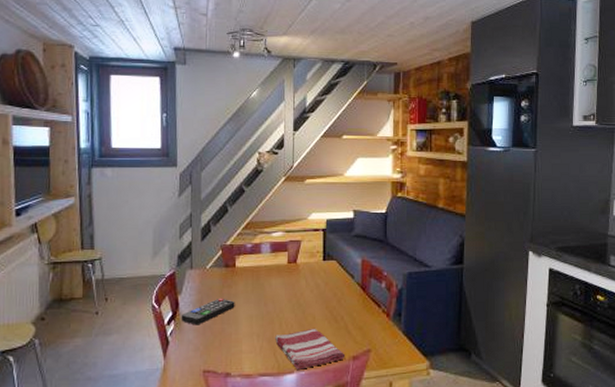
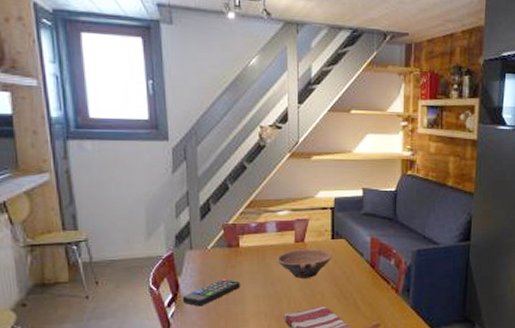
bowl: none [271,270,323,300] -> present [277,249,332,278]

